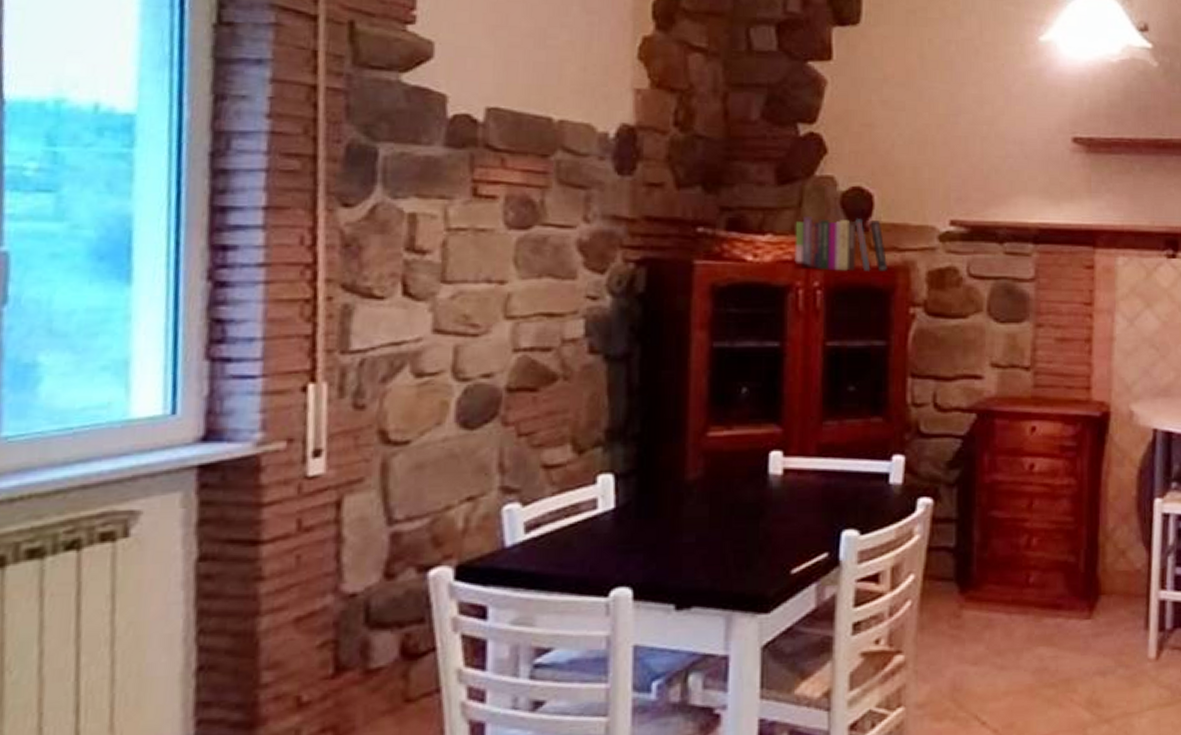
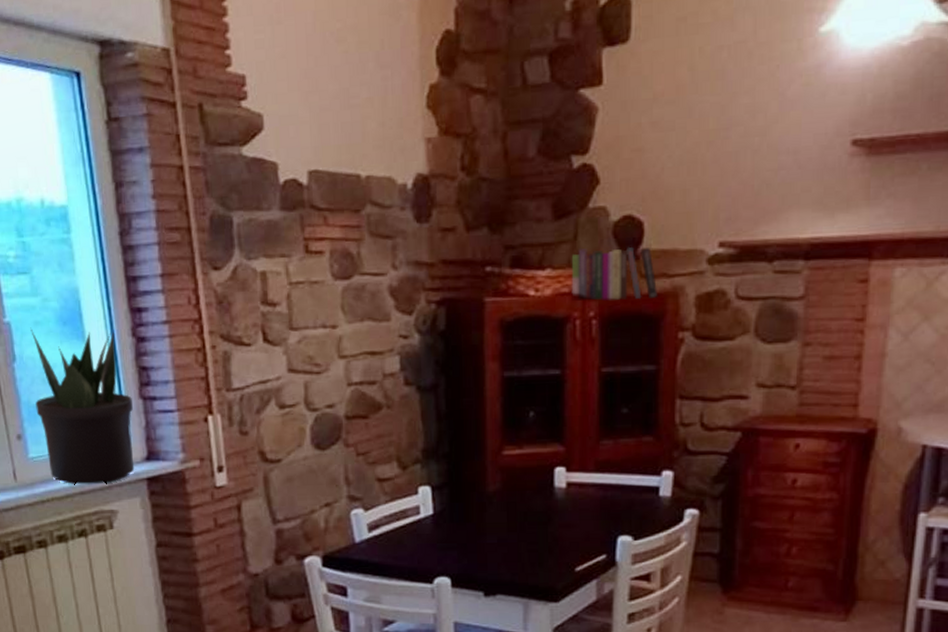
planter: none [27,260,193,476] -> present [30,327,135,485]

